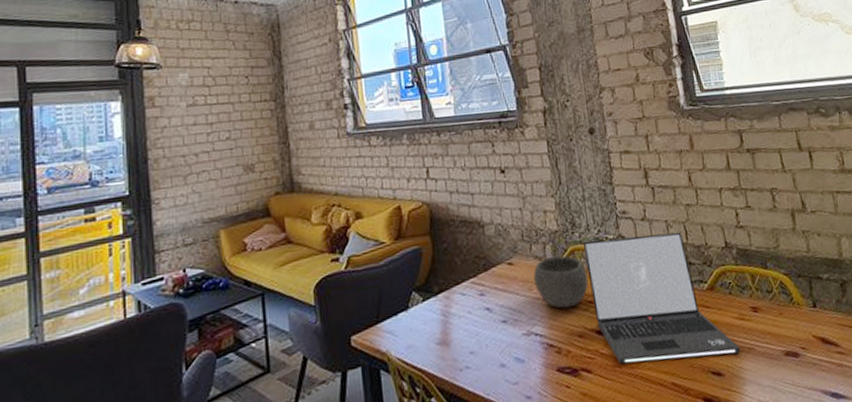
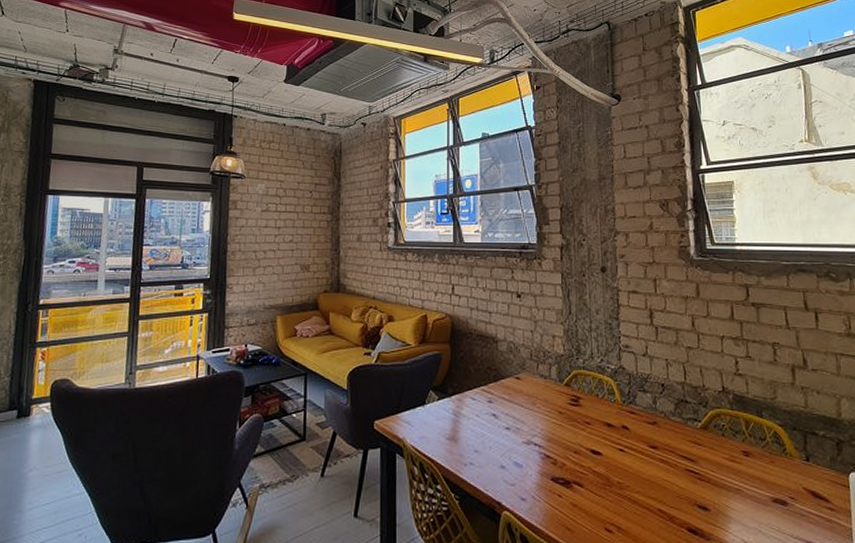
bowl: present [533,255,589,309] -> none [538,377,588,425]
laptop: present [584,231,741,365] -> none [587,369,729,492]

